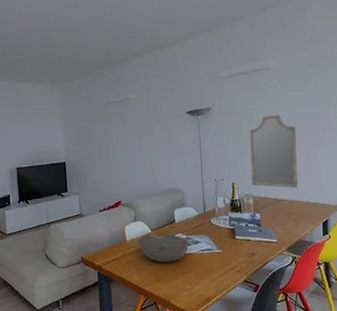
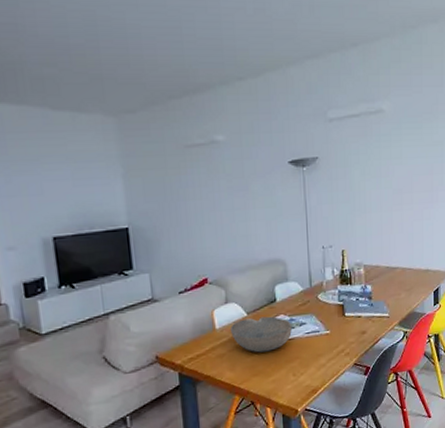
home mirror: present [250,115,299,188] -> none [362,168,411,254]

